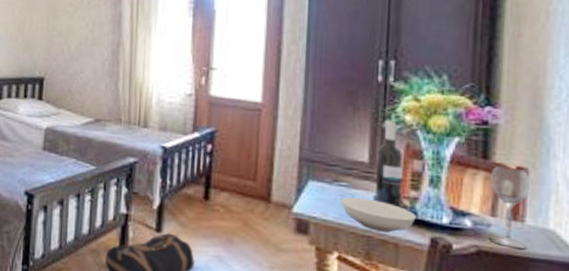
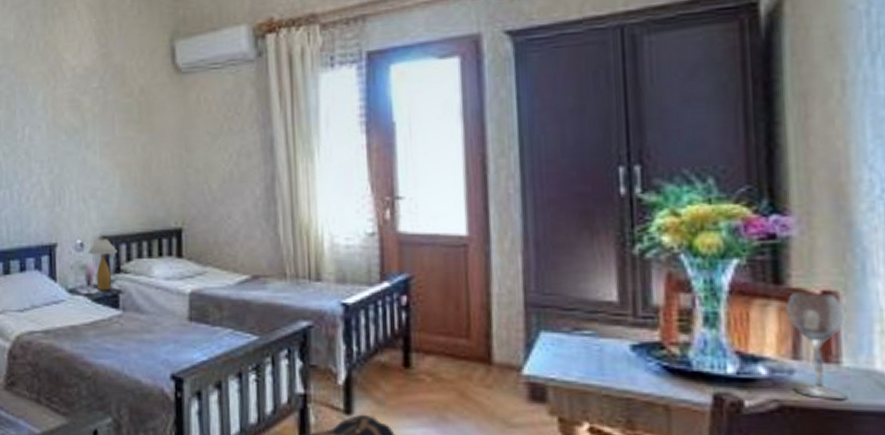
bowl: present [341,197,416,233] -> none [586,349,690,392]
wine bottle: present [375,121,404,208] -> none [627,245,668,358]

